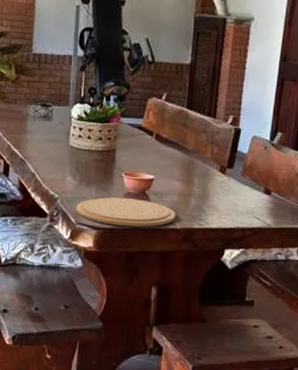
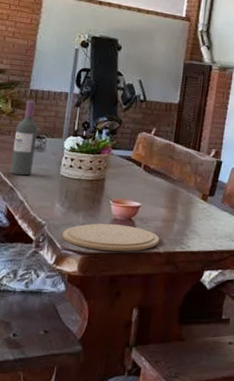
wine bottle: none [20,65,44,147] -> present [10,100,39,176]

